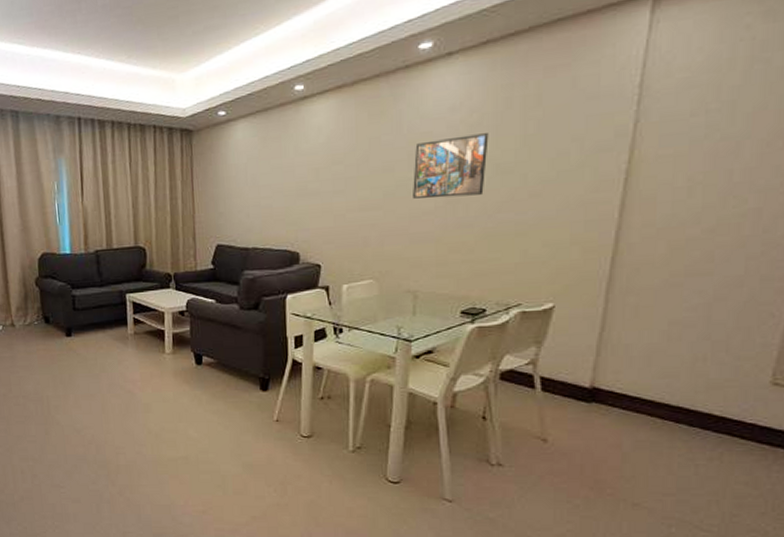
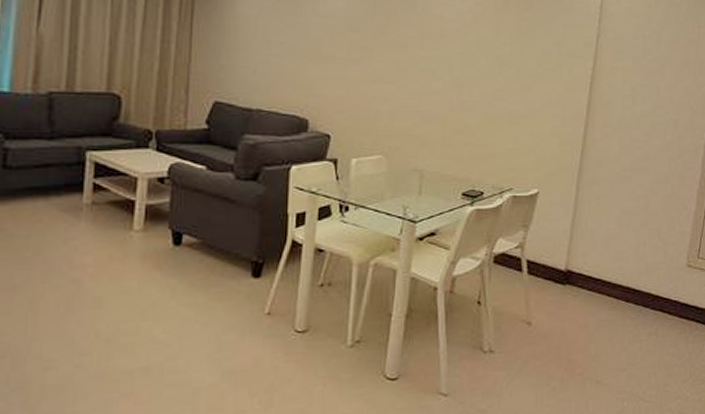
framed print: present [413,133,489,199] -> none [424,23,490,81]

